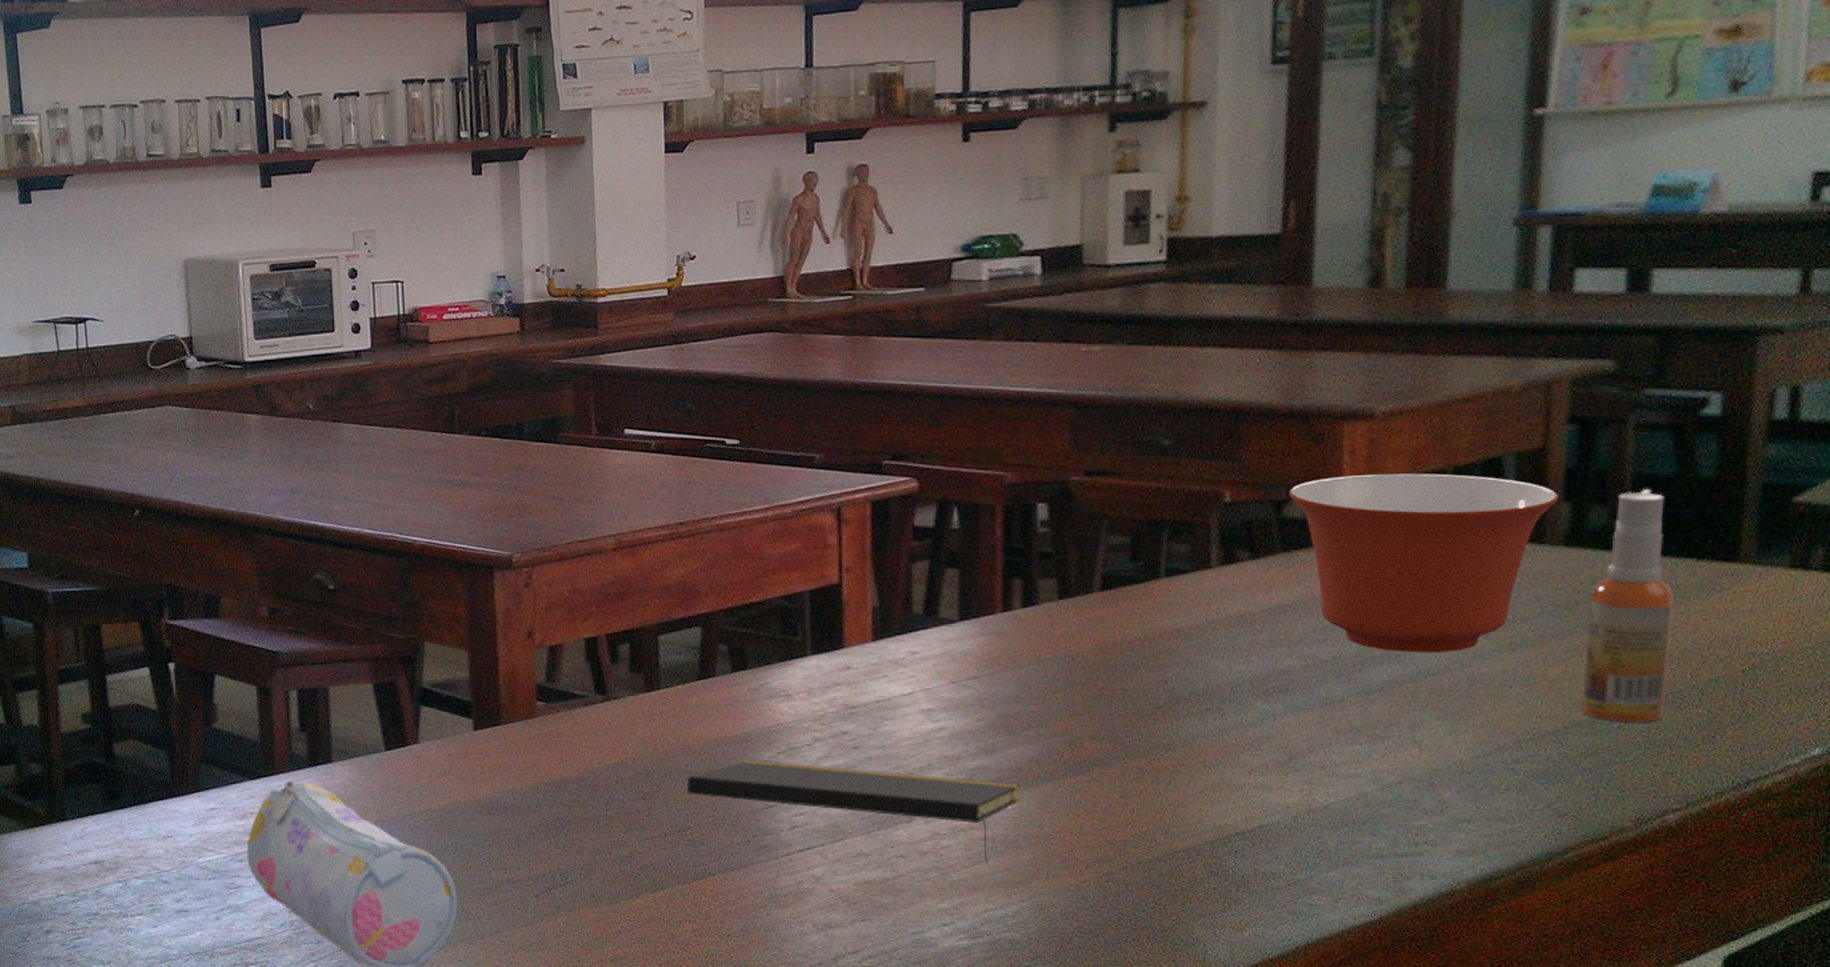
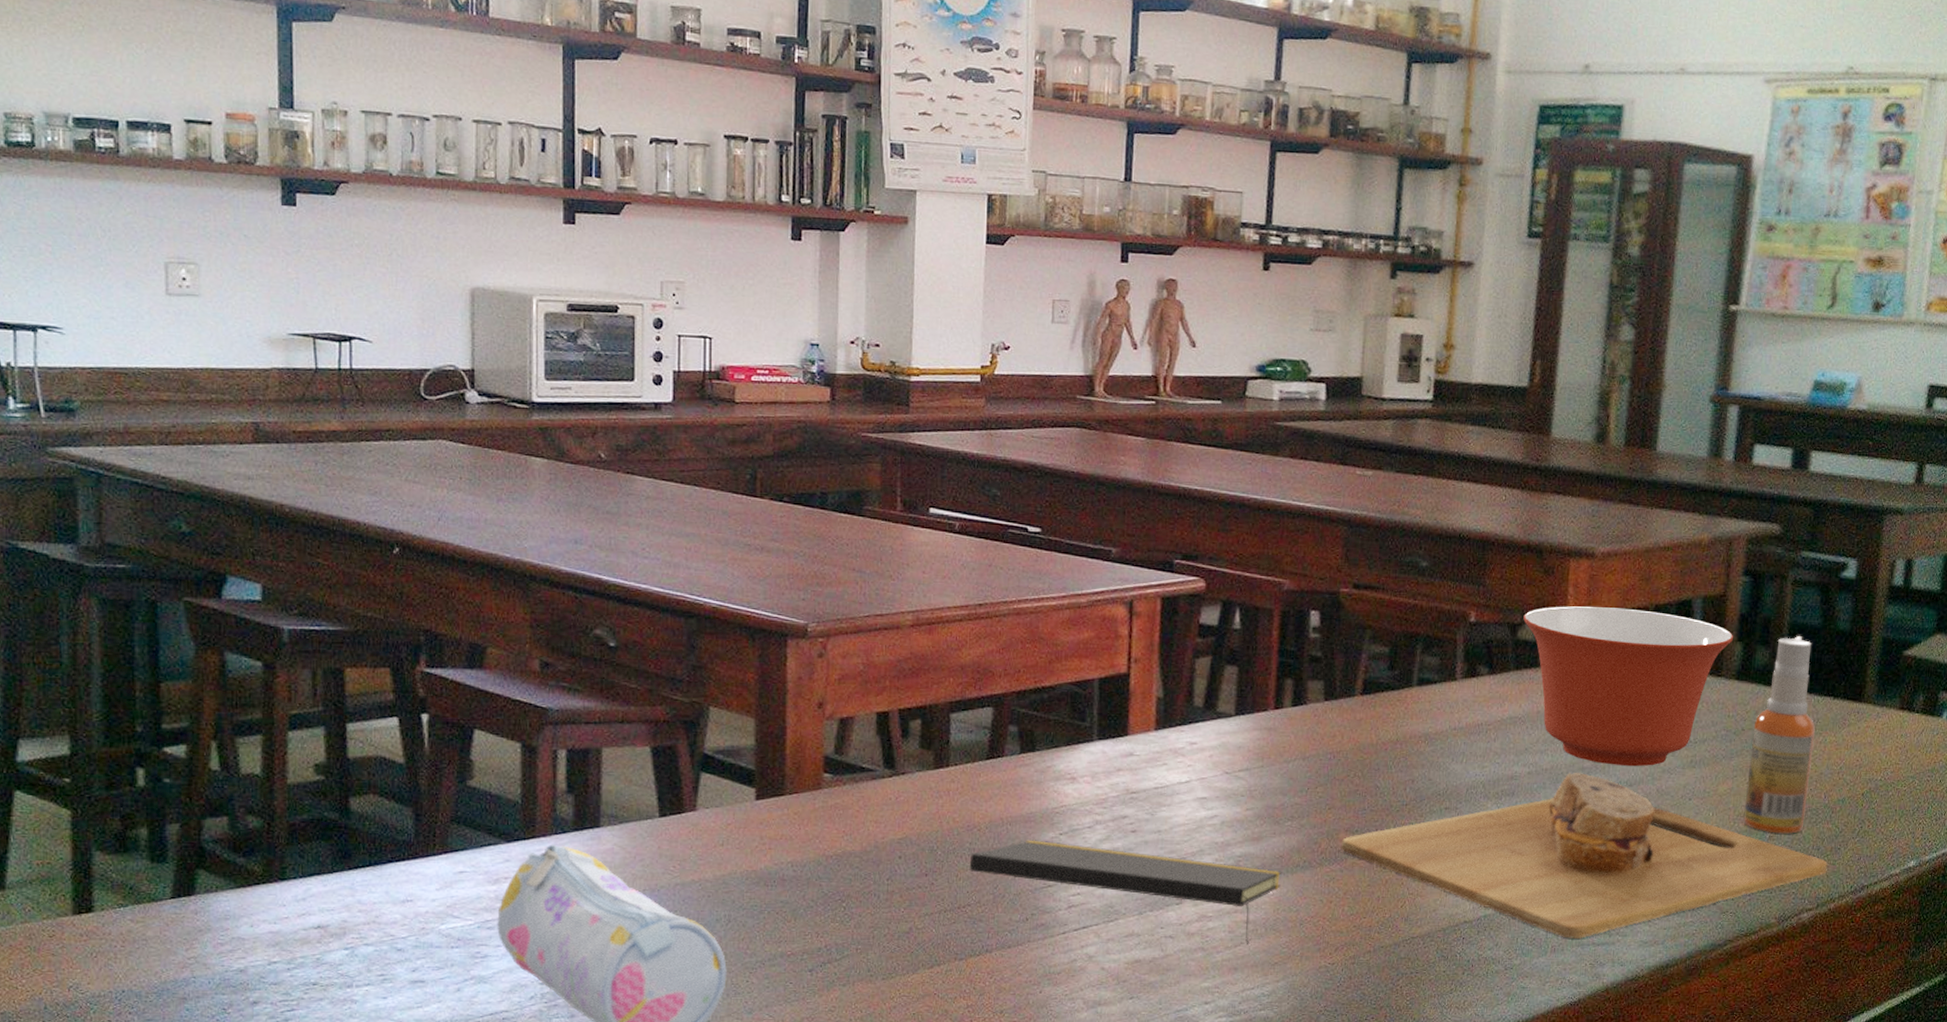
cutting board: none [1086,663,1699,851] -> present [1340,773,1828,940]

